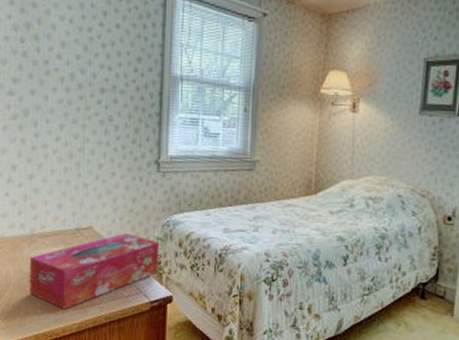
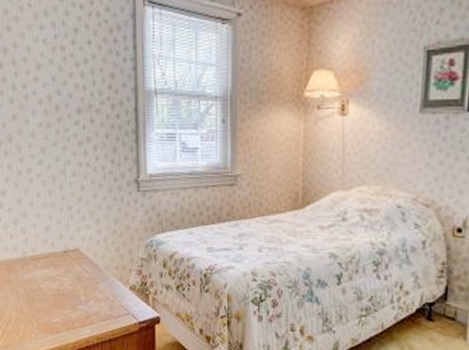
tissue box: present [29,233,159,310] -> none [23,255,144,330]

